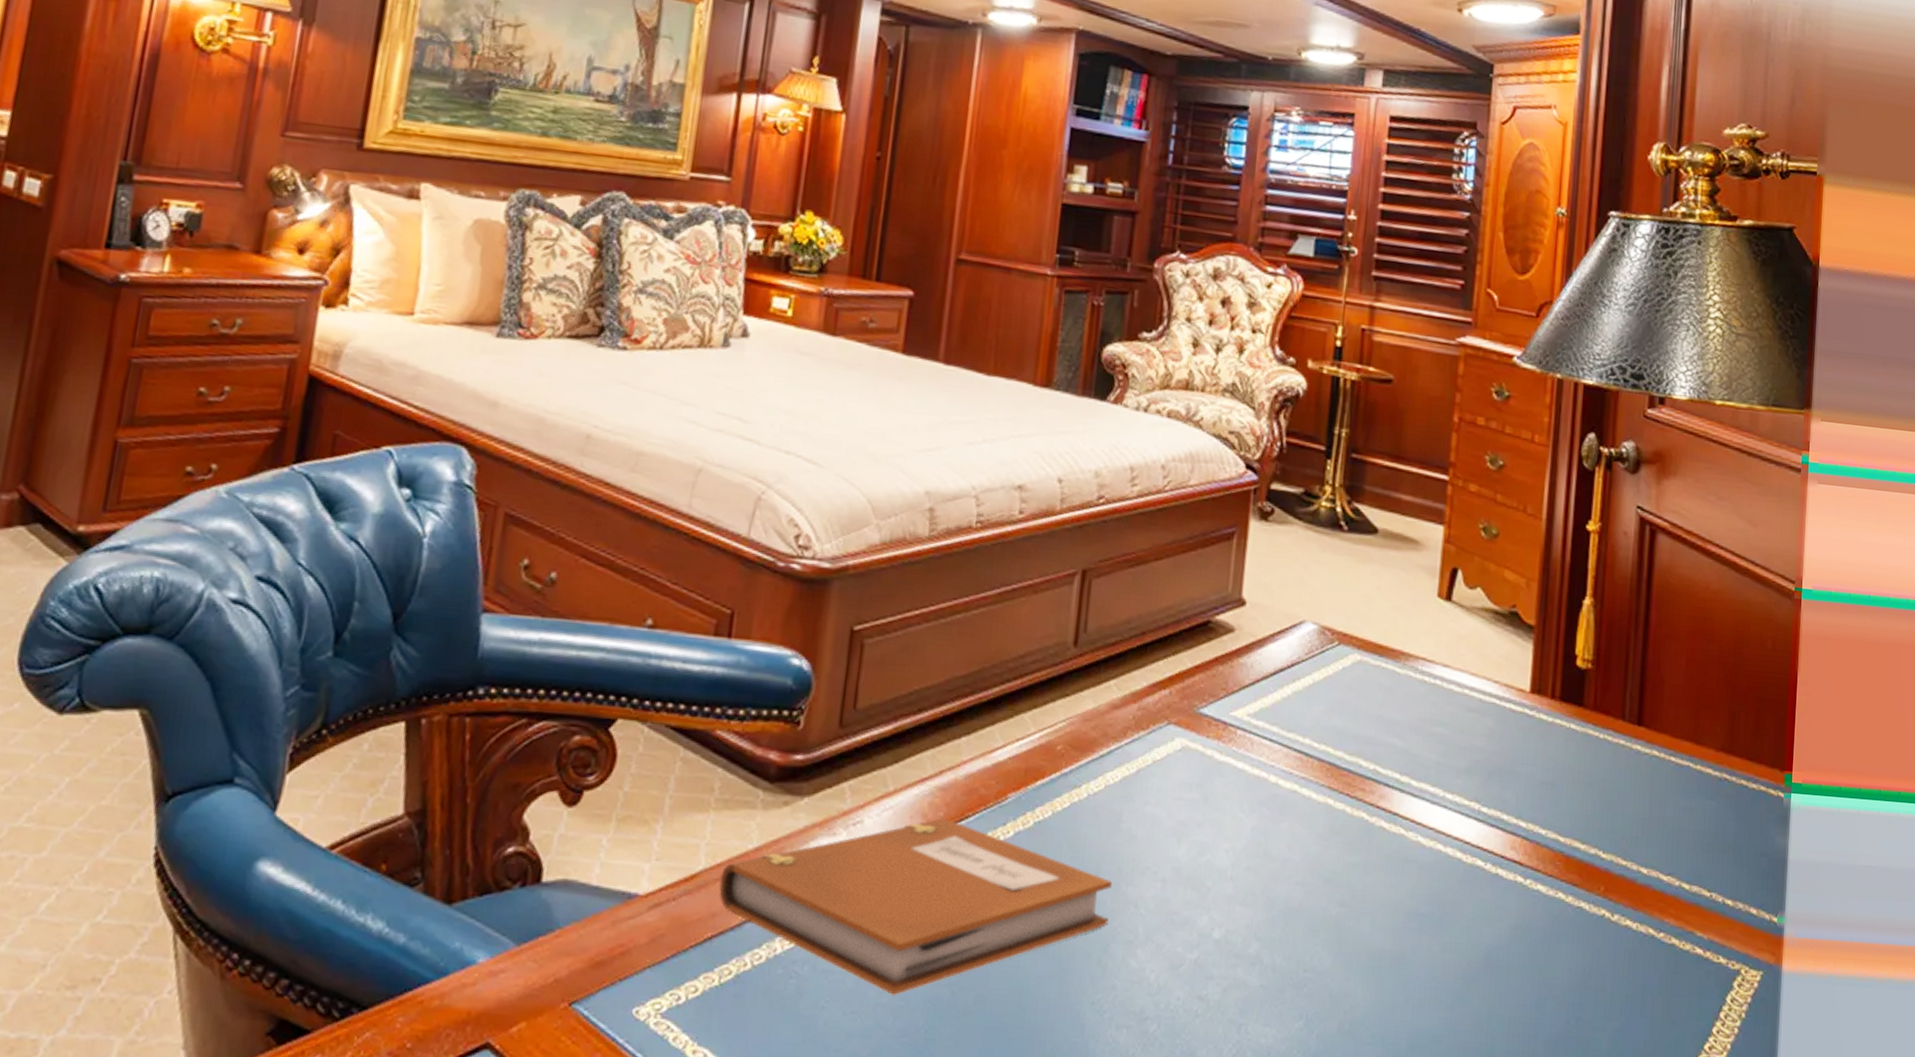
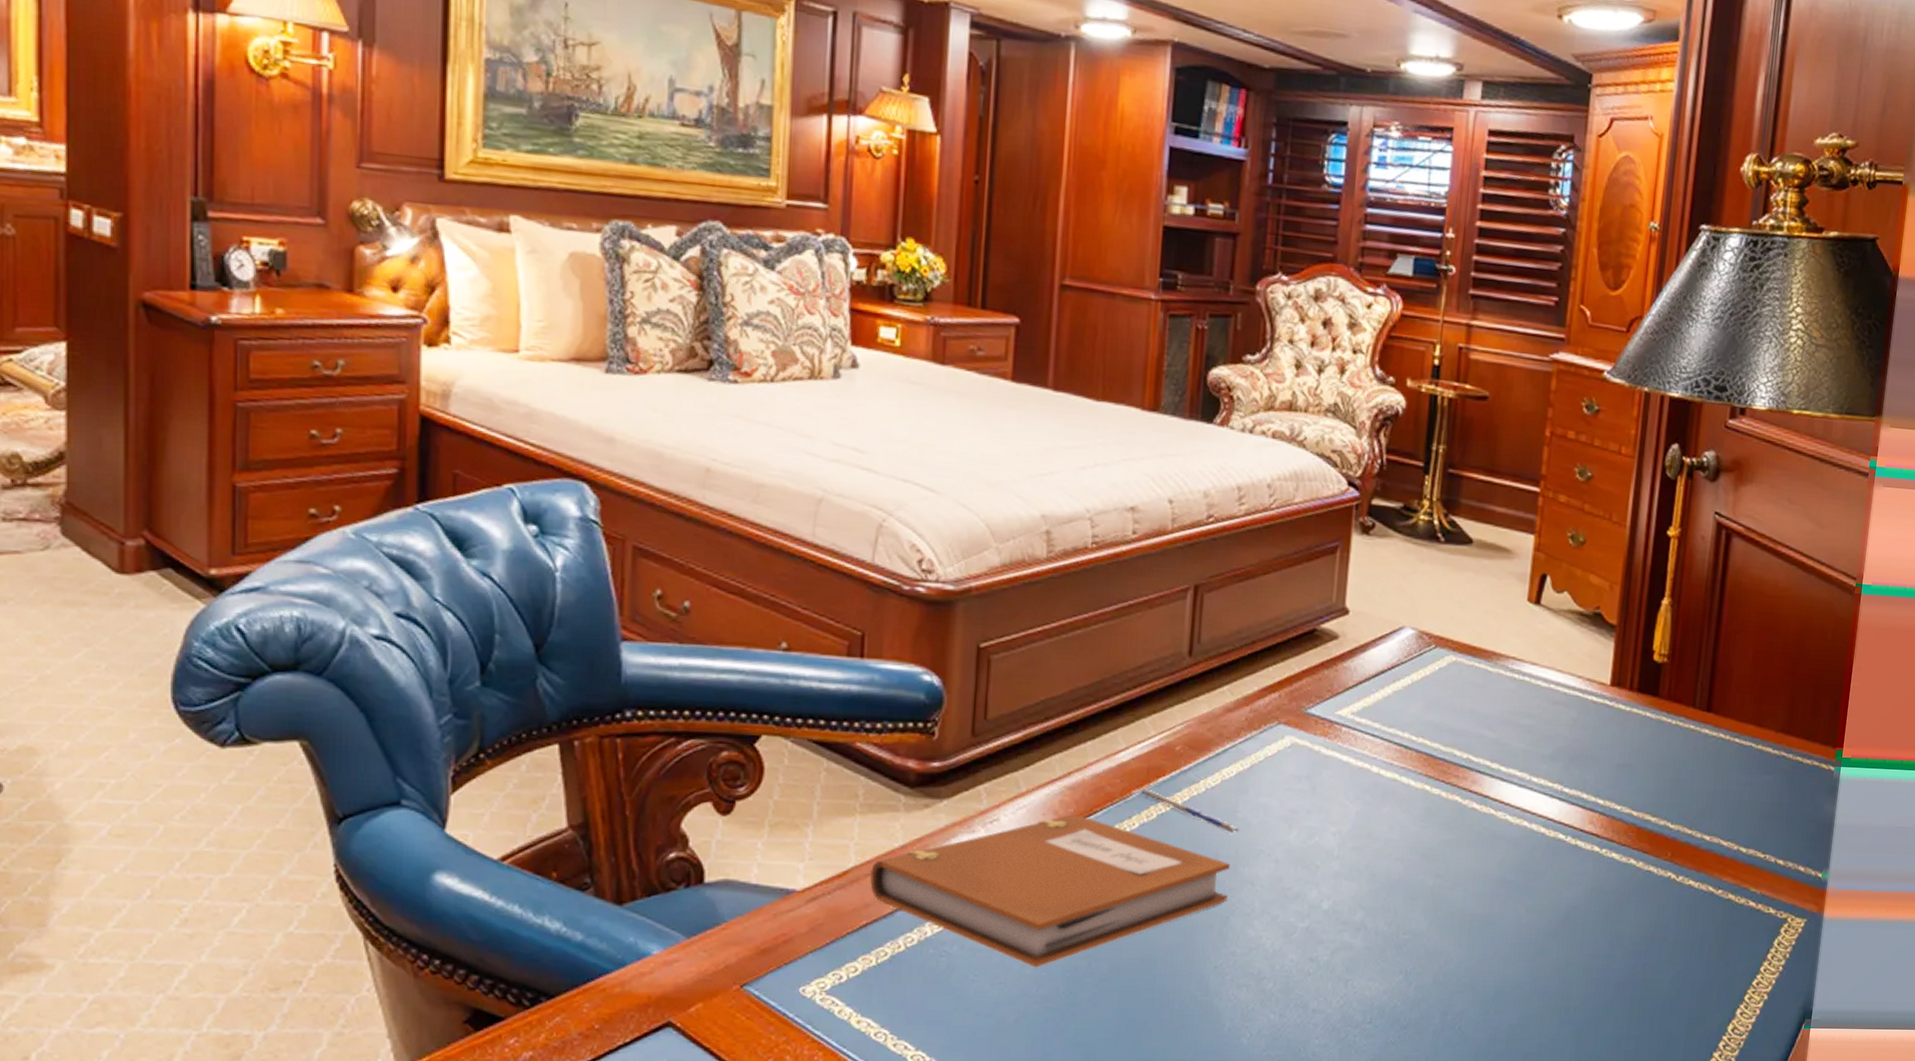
pen: none [1015,792,1123,846] -> present [1139,789,1239,833]

